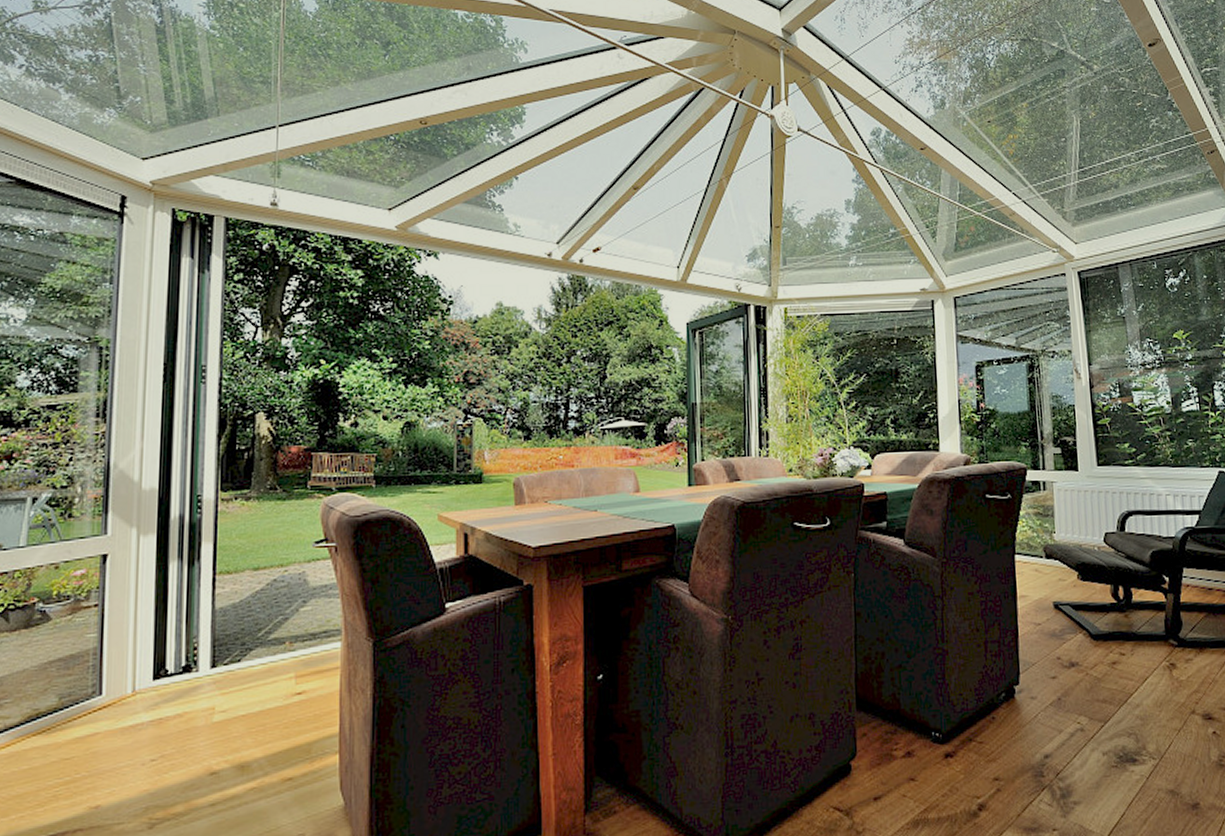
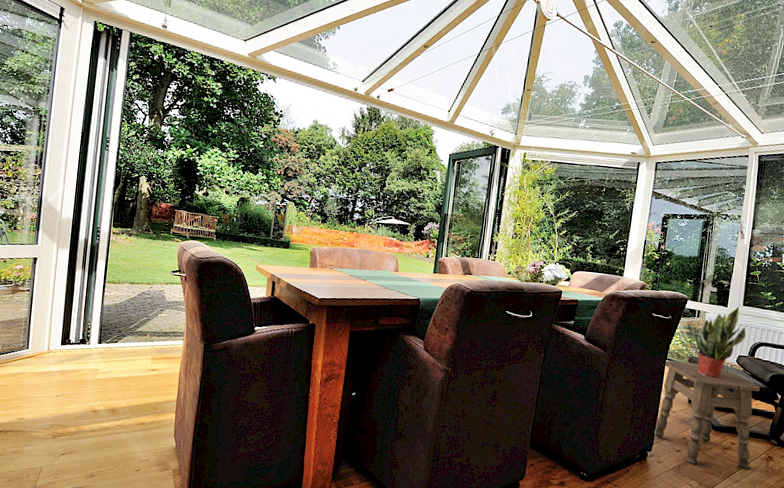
side table: none [1011,551,1150,694] -> present [654,360,760,469]
potted plant: none [1032,468,1109,569] -> present [686,306,746,378]

